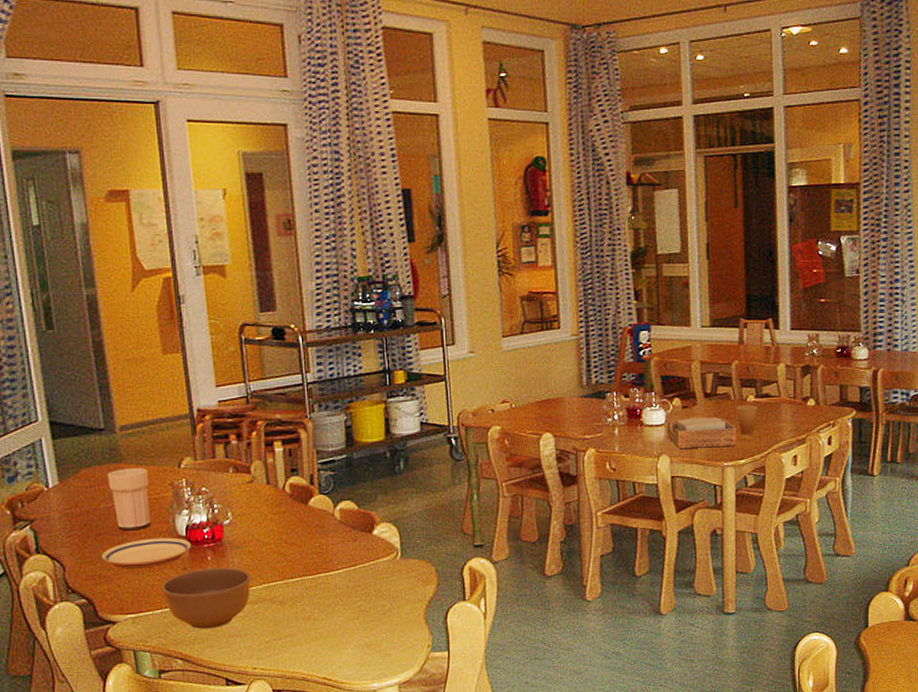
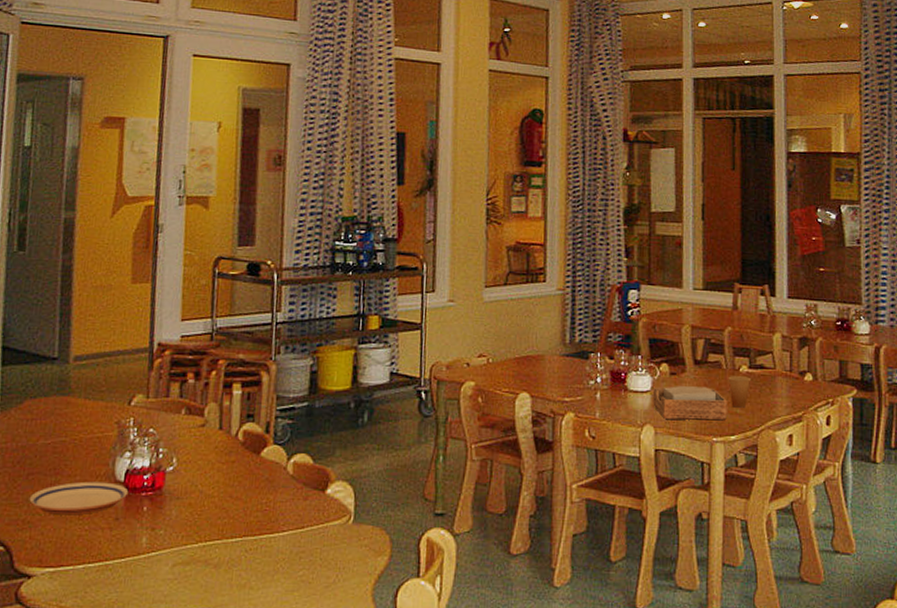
cup: present [107,468,151,531] -> none [51,402,96,472]
bowl: present [161,568,251,629] -> none [88,520,187,591]

